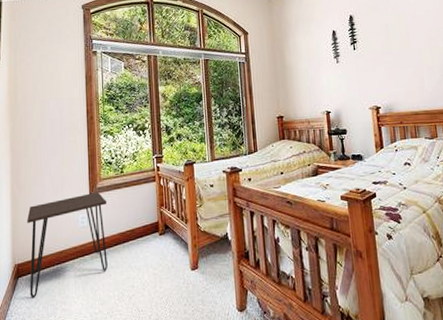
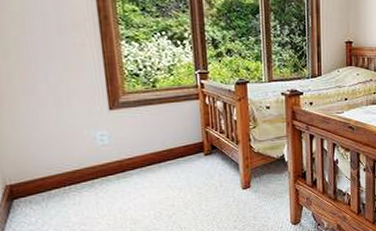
desk: present [27,191,108,298] -> none [17,106,140,221]

